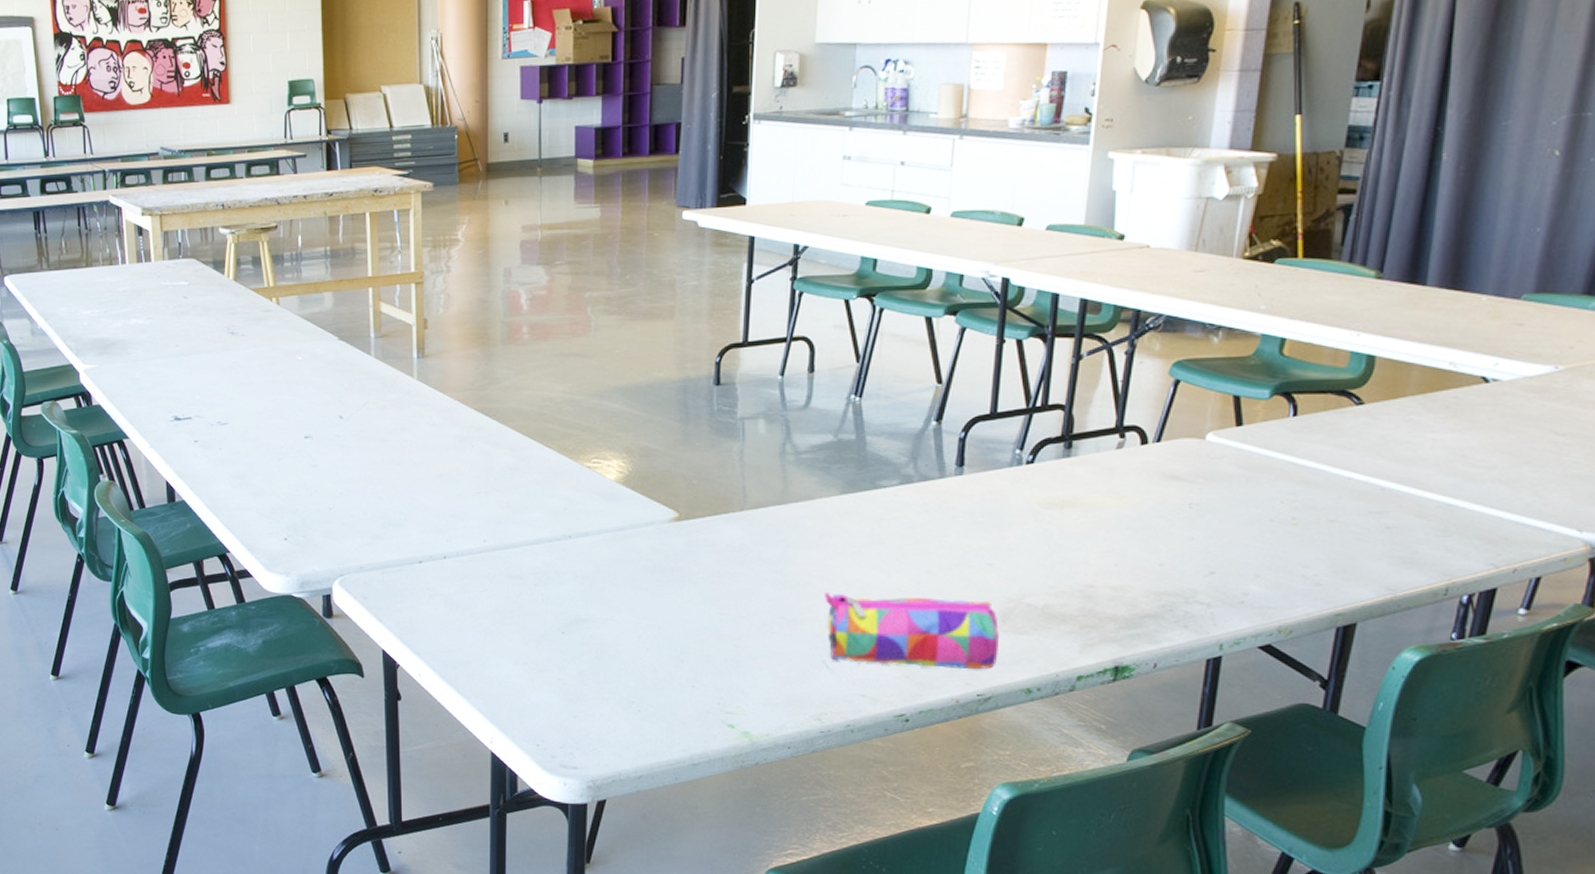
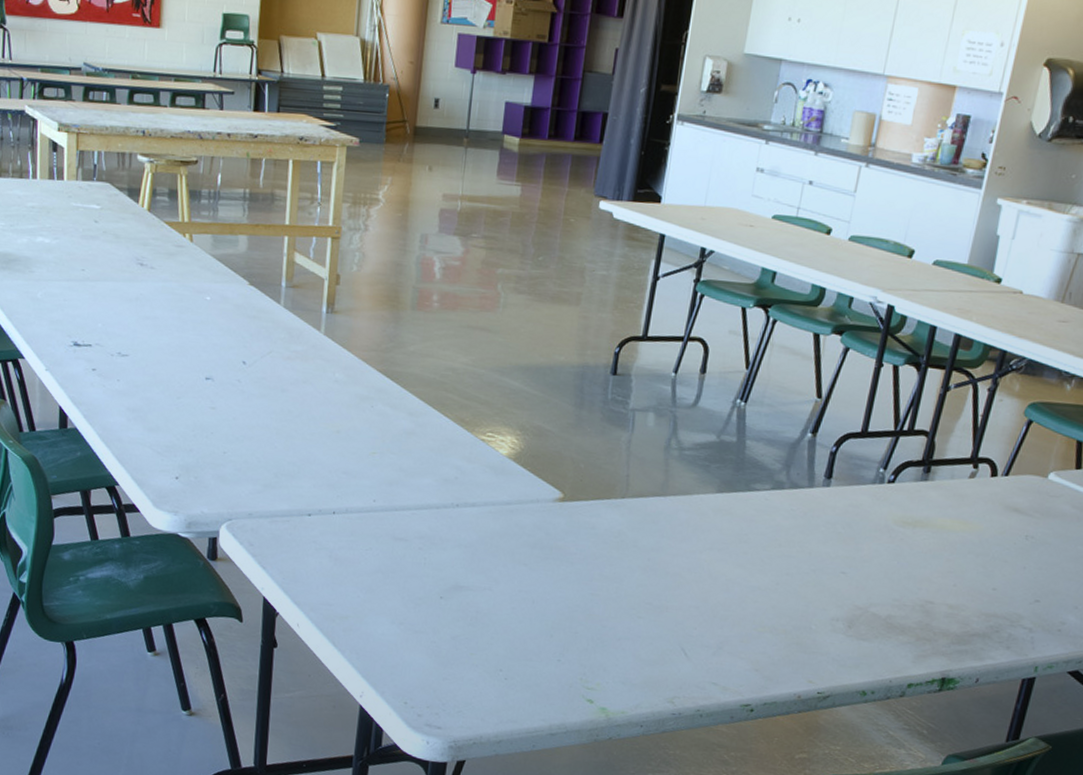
pencil case: present [823,591,999,670] -> none [689,583,845,671]

